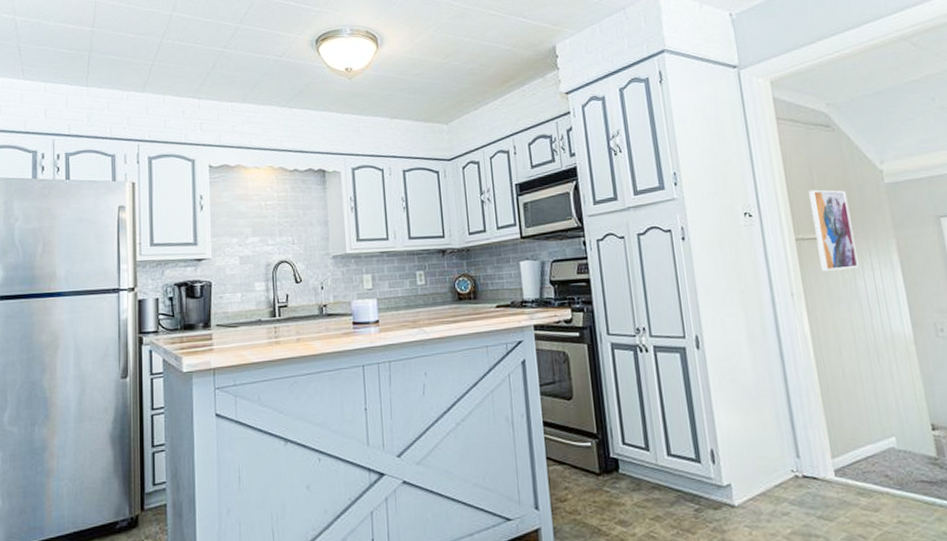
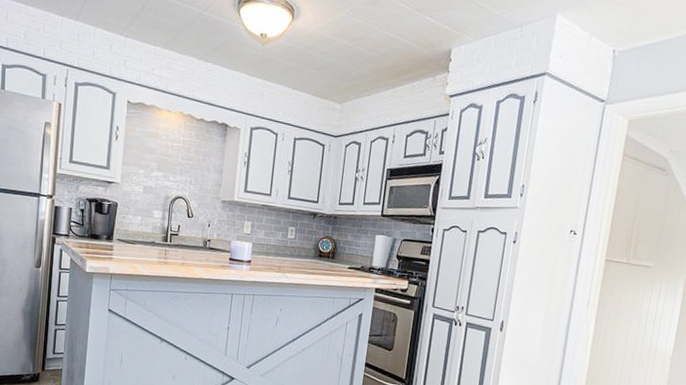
wall art: present [809,189,859,271] -> none [618,222,660,293]

